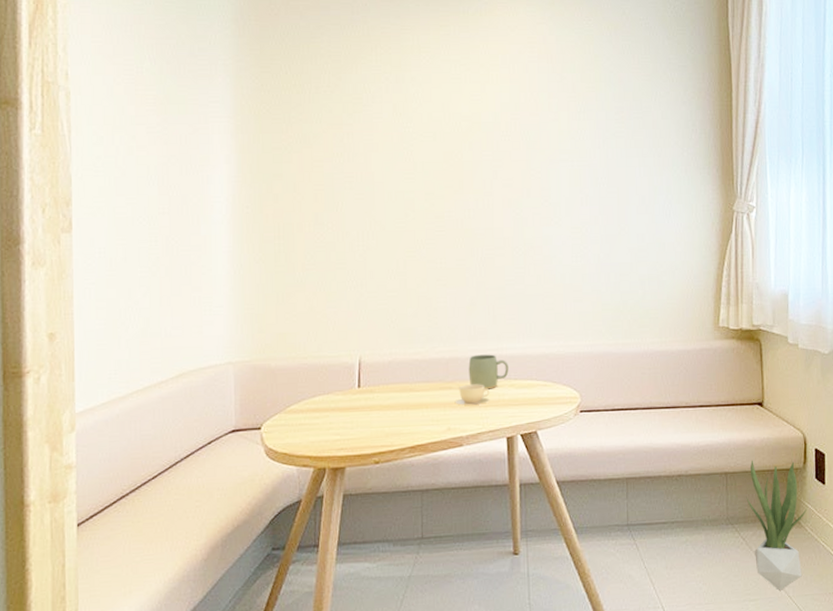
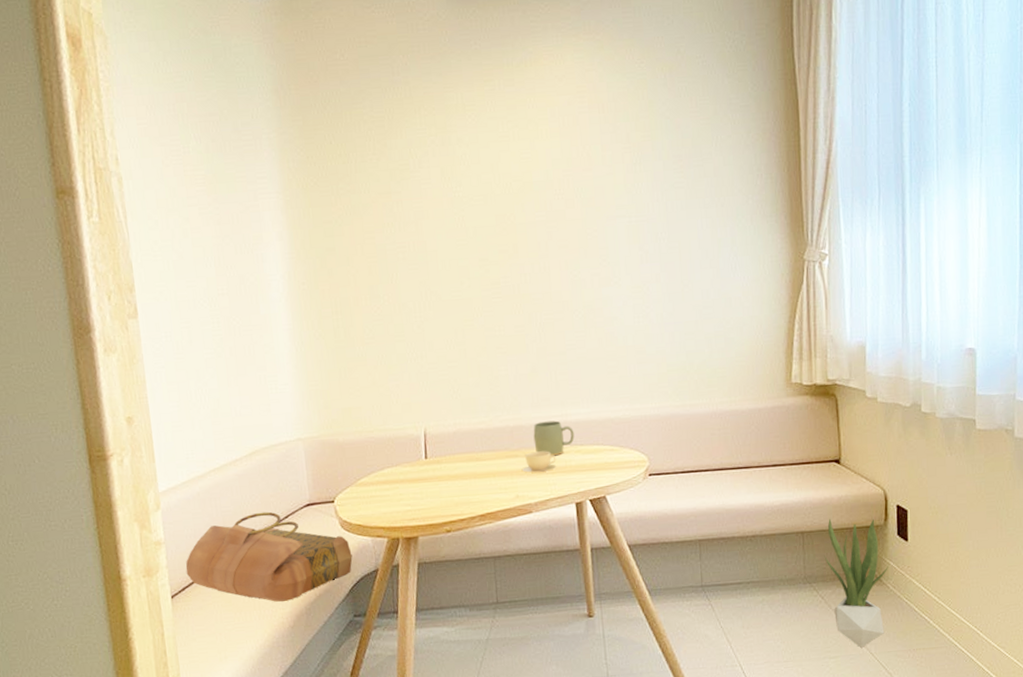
handbag: none [96,437,275,533] -> present [185,511,353,603]

